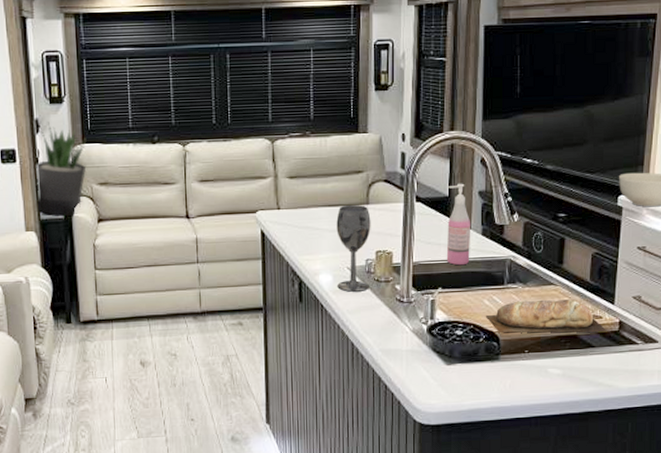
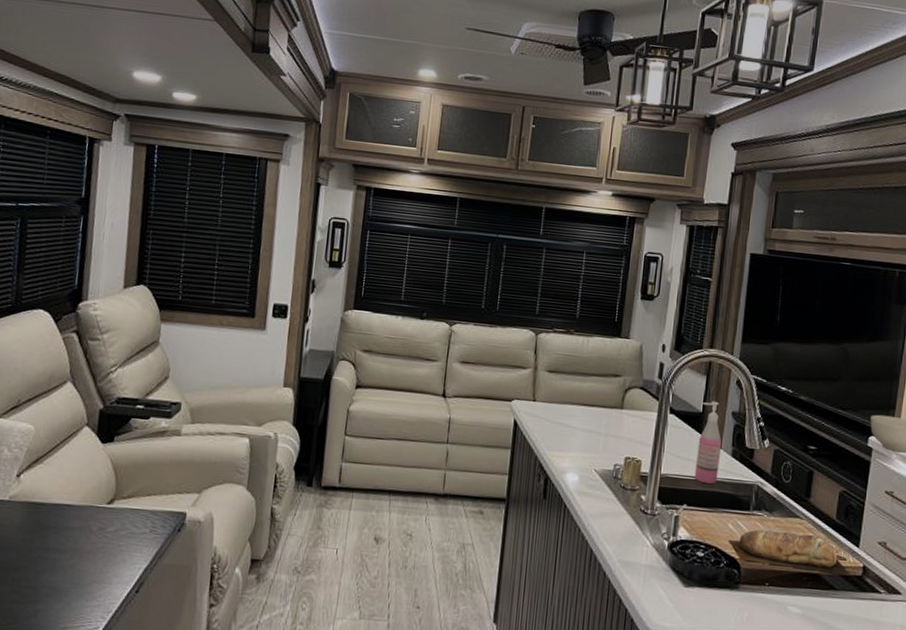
planter: present [36,123,87,216] -> none [299,285,358,378]
wine glass: present [336,204,371,292] -> none [583,406,624,497]

